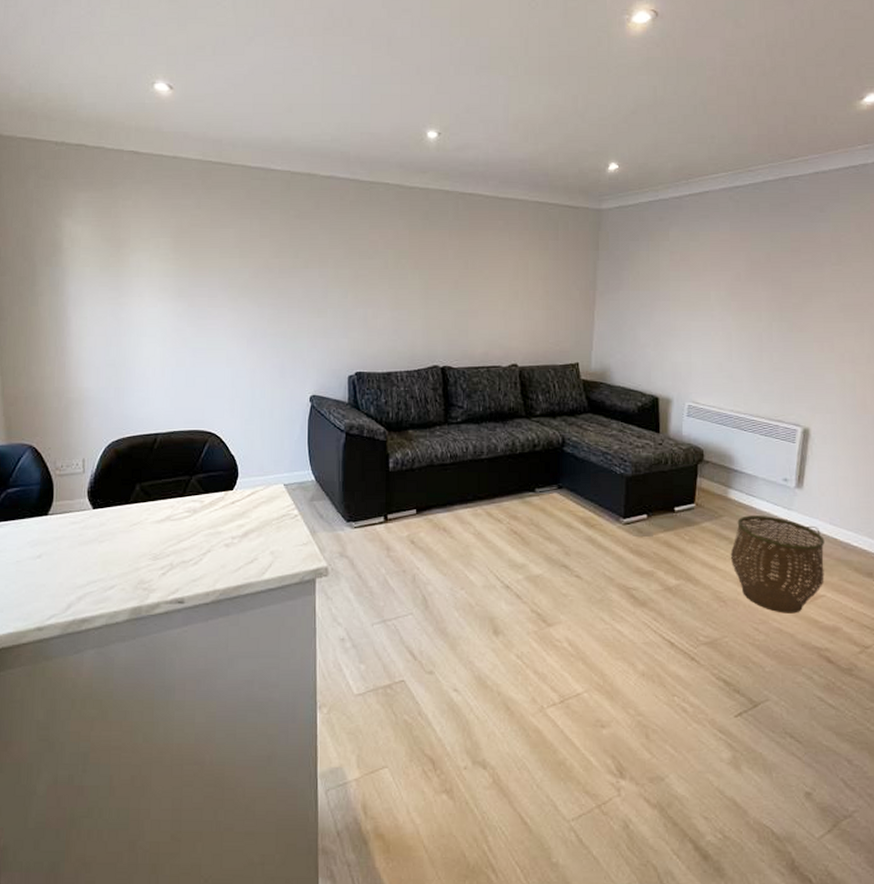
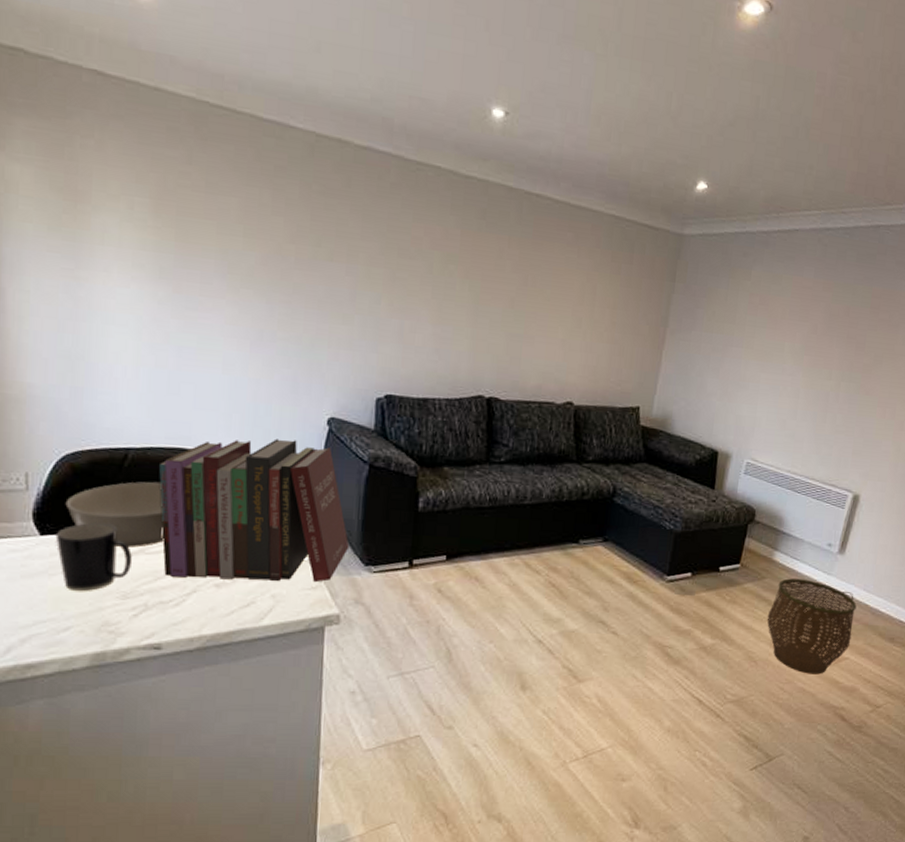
mug: none [104,496,160,555] -> present [55,522,132,592]
bowl: none [111,459,185,516] -> present [65,481,165,548]
books: none [180,416,333,540] -> present [159,438,350,583]

